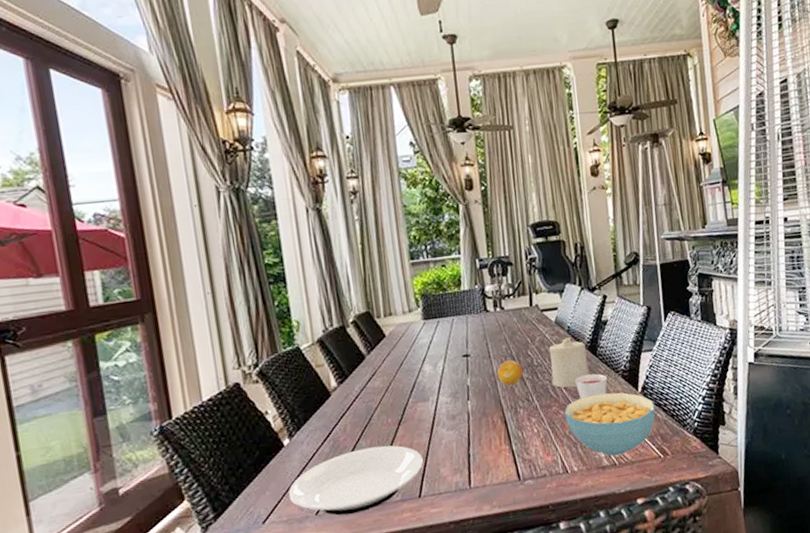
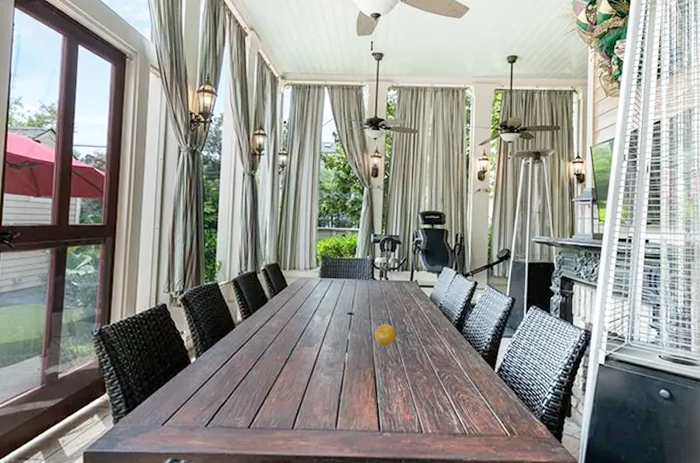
plate: present [289,445,423,516] -> none [187,377,300,432]
candle: present [548,337,589,388] -> none [420,313,453,357]
cereal bowl: present [564,392,655,456] -> none [426,367,508,426]
candle: present [575,373,607,399] -> none [440,348,468,369]

